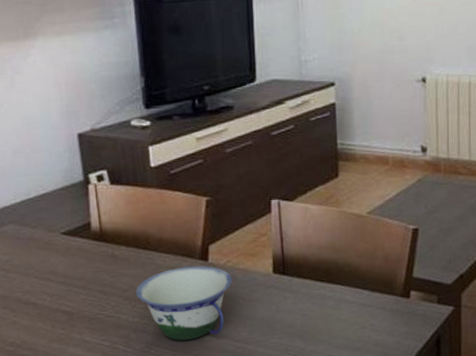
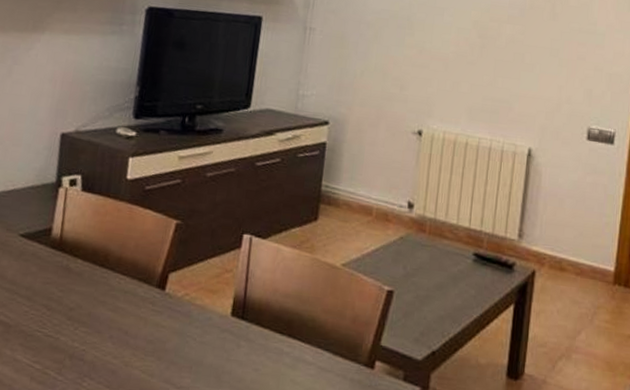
bowl: present [135,266,232,340] -> none [81,292,187,378]

